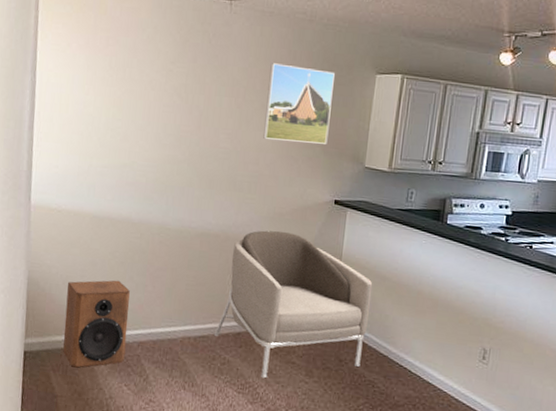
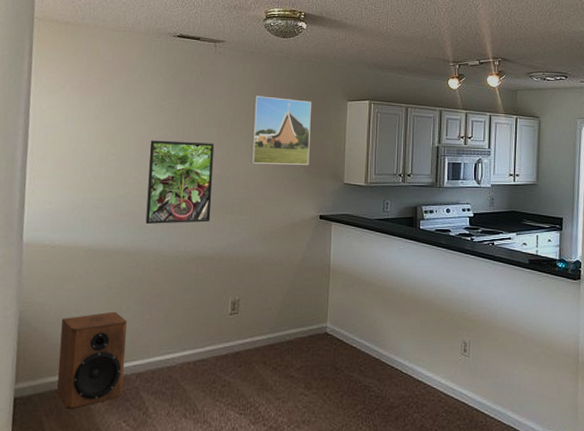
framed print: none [150,107,225,198] -> present [145,140,215,224]
armchair: present [213,230,373,378] -> none [213,248,360,395]

